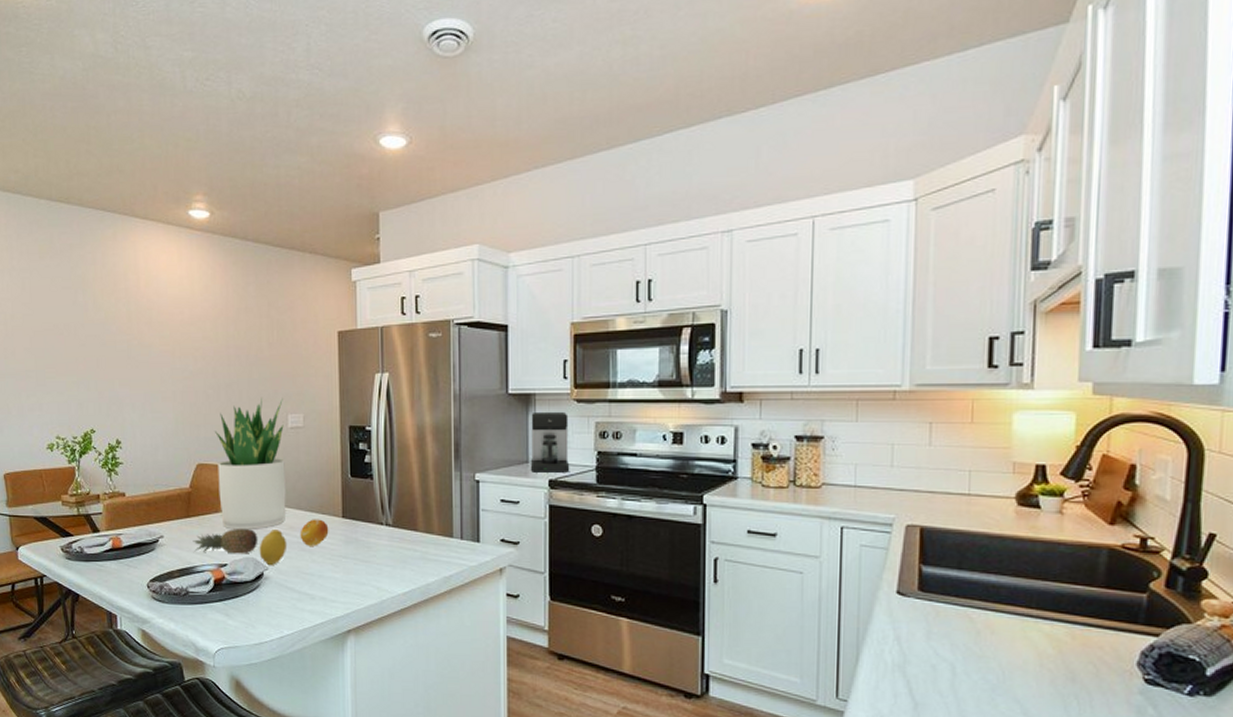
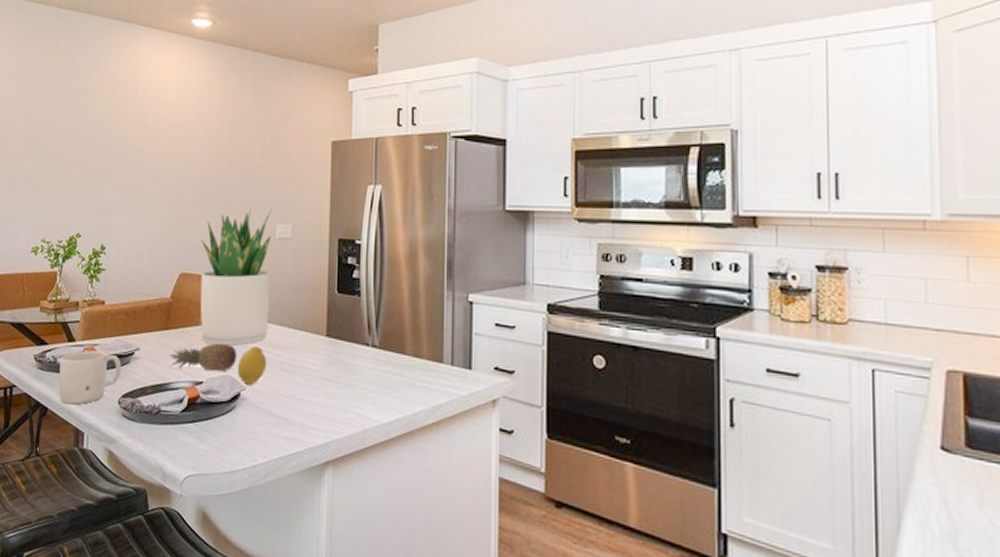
mug: none [86,540,147,590] -> present [59,351,122,405]
fruit: present [300,519,329,546] -> none [281,336,312,366]
coffee maker: present [531,411,570,473] -> none [529,230,570,297]

